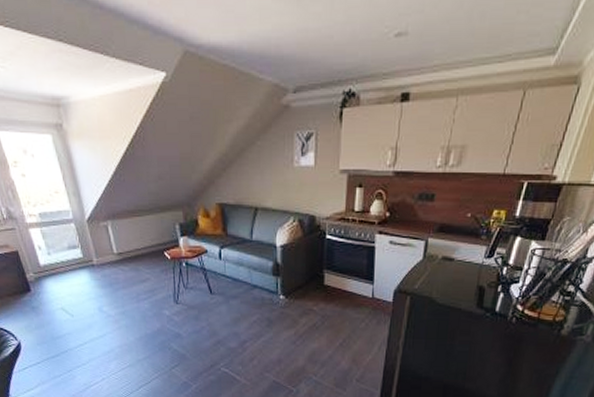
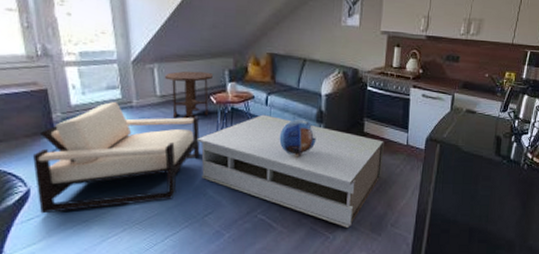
armchair: none [16,261,161,364] -> present [32,102,200,214]
side table: none [118,227,165,276] -> present [164,71,214,119]
coffee table: none [156,269,347,382] -> present [196,114,384,228]
decorative sphere: none [236,272,274,311] -> present [279,119,317,156]

